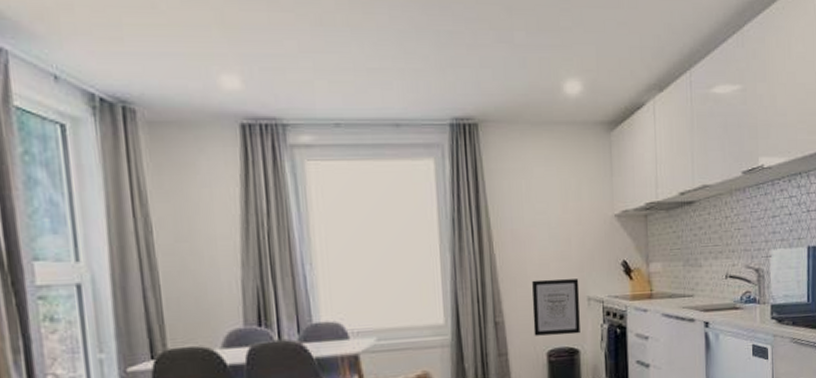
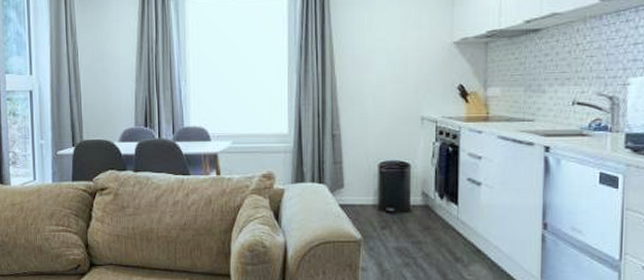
wall art: present [532,278,580,336] -> none [367,99,414,150]

